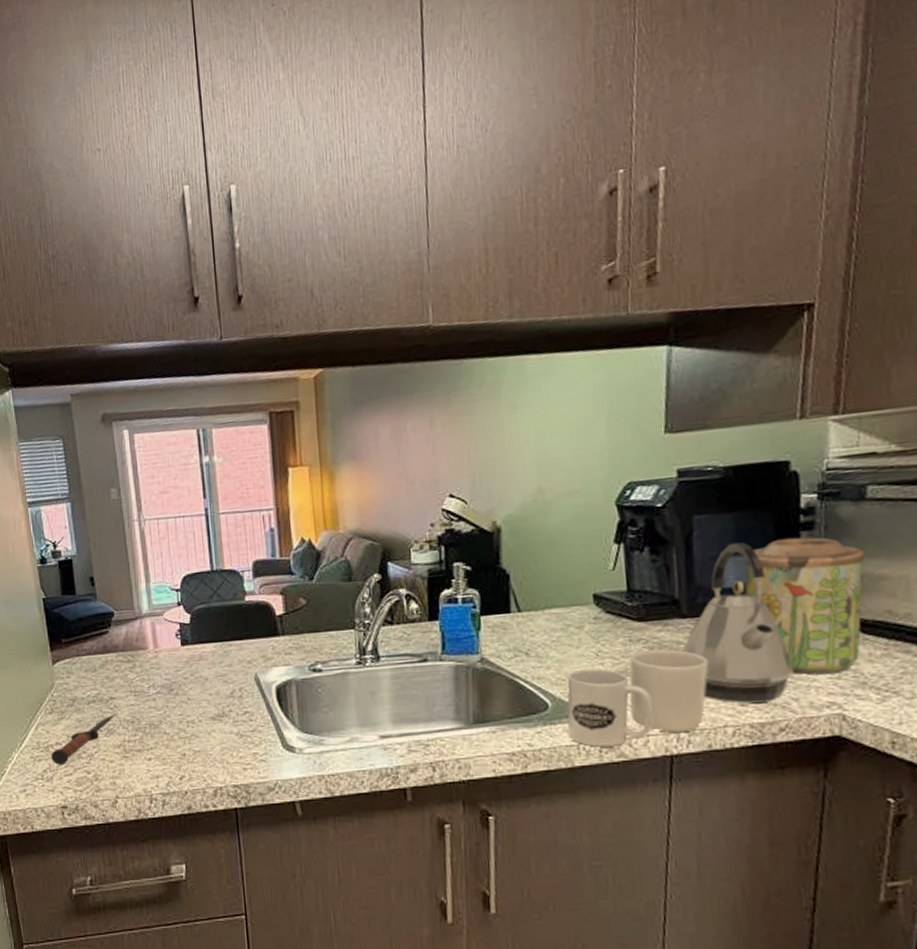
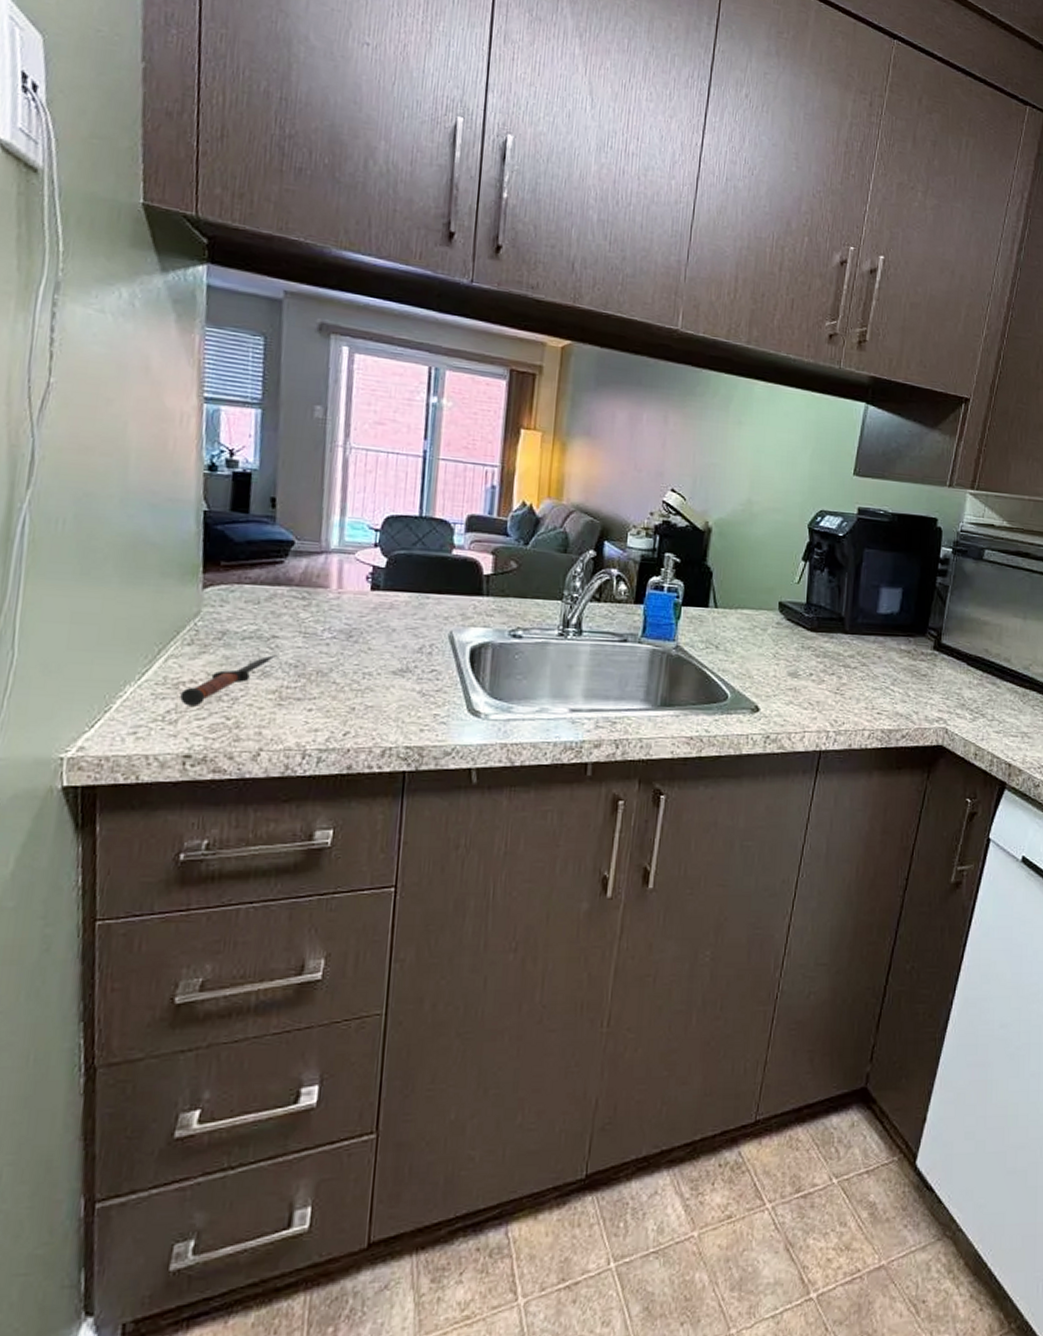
mug: present [567,668,654,747] -> none [739,667,813,739]
mug: present [629,649,709,733] -> none [794,656,859,732]
kettle: present [682,542,793,704] -> none [840,577,918,712]
canister: present [744,537,865,675] -> none [892,580,976,695]

